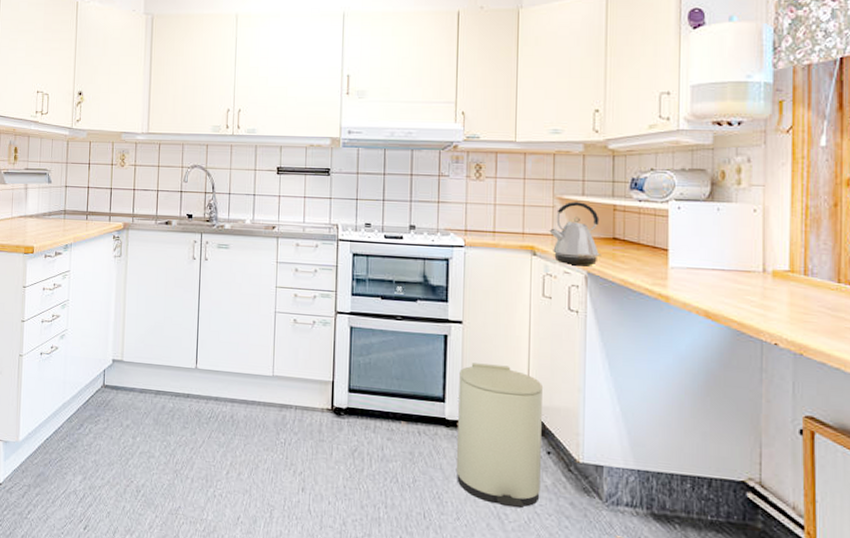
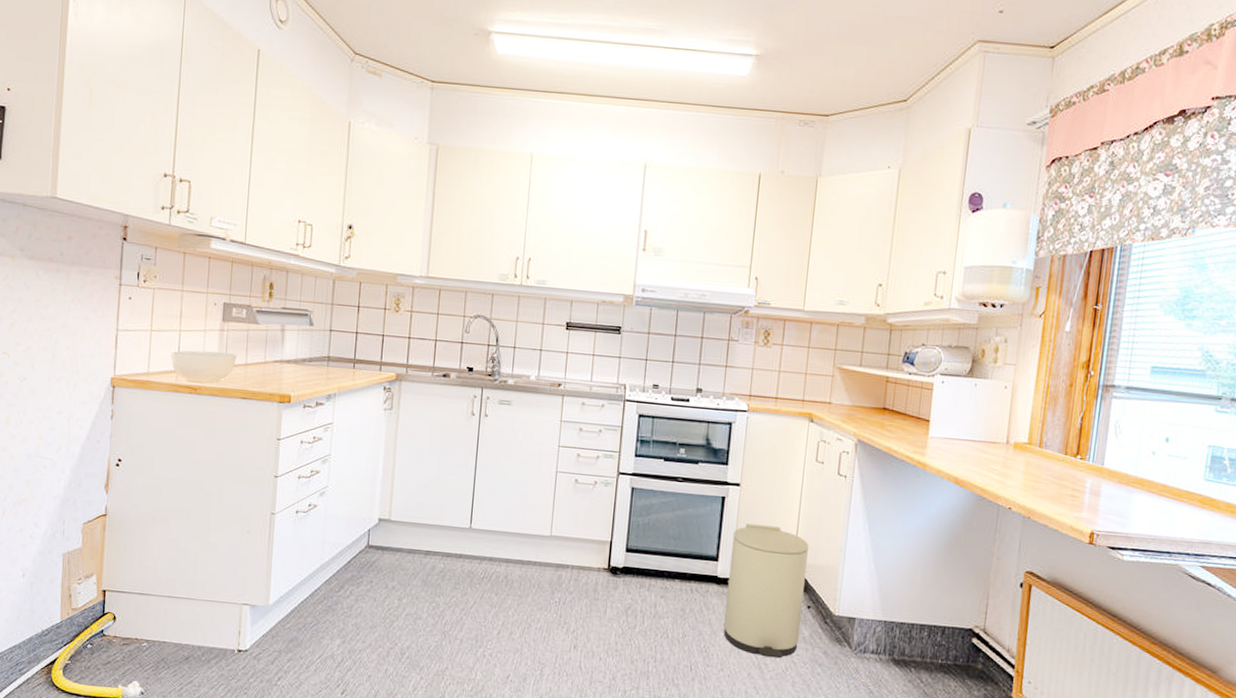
kettle: present [549,201,602,267] -> none [827,371,873,434]

